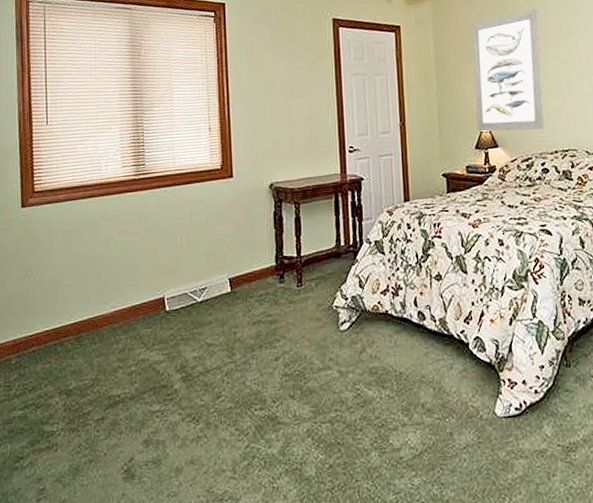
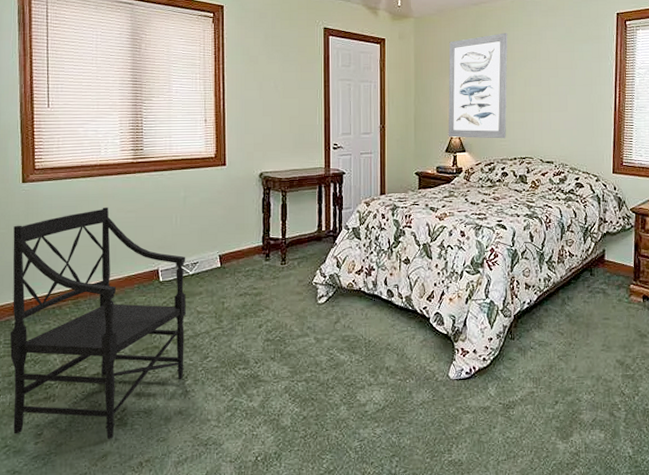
armchair: none [10,230,195,494] -> present [10,207,186,439]

